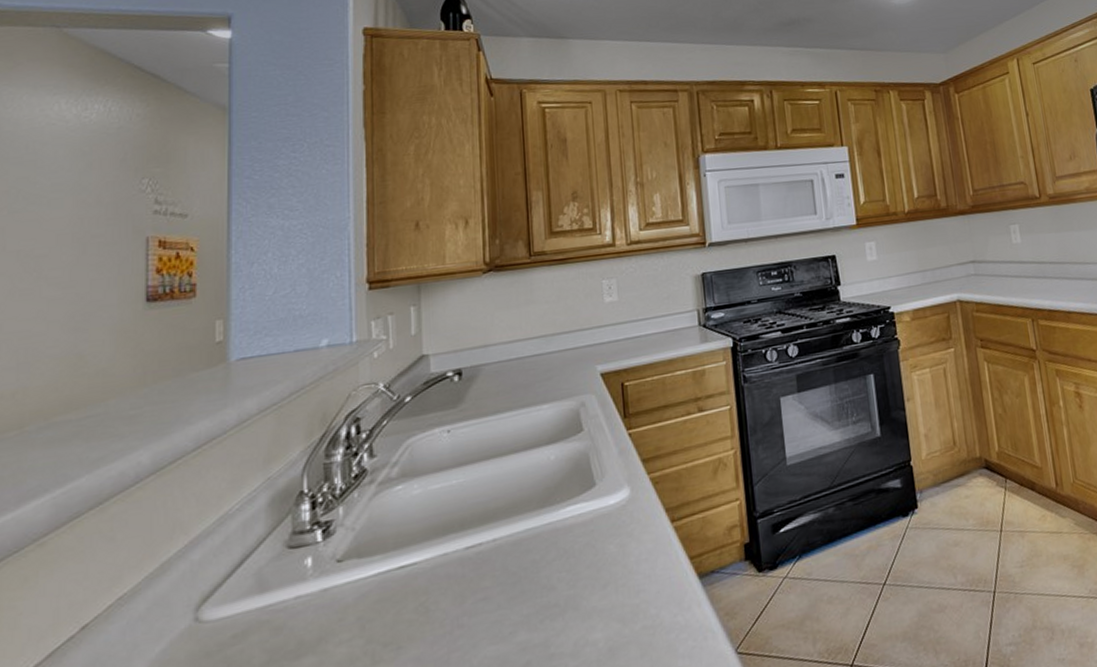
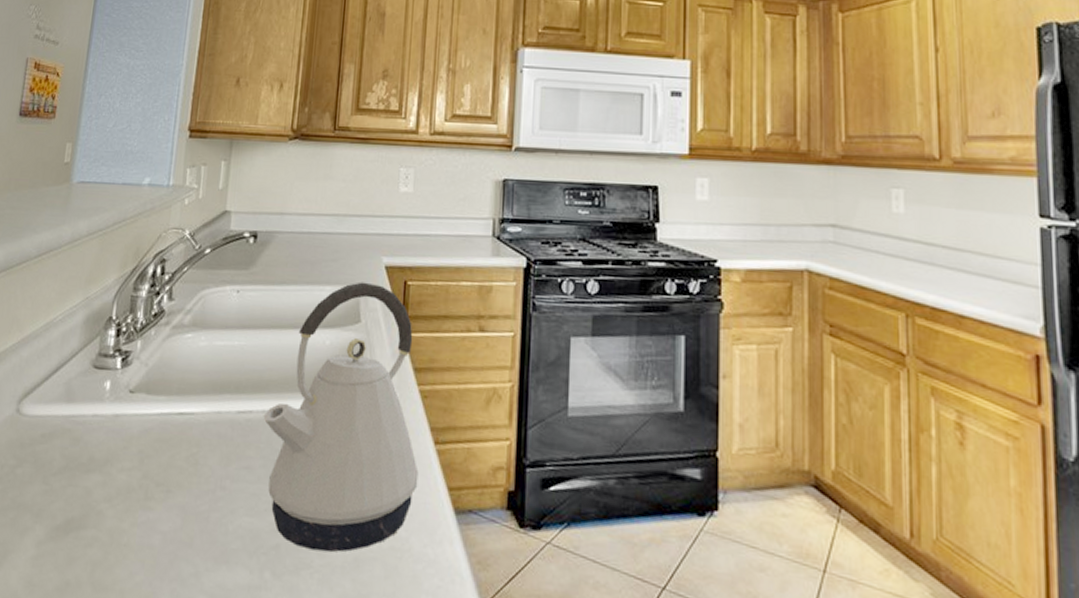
kettle: none [494,392,661,657] -> present [263,282,419,553]

